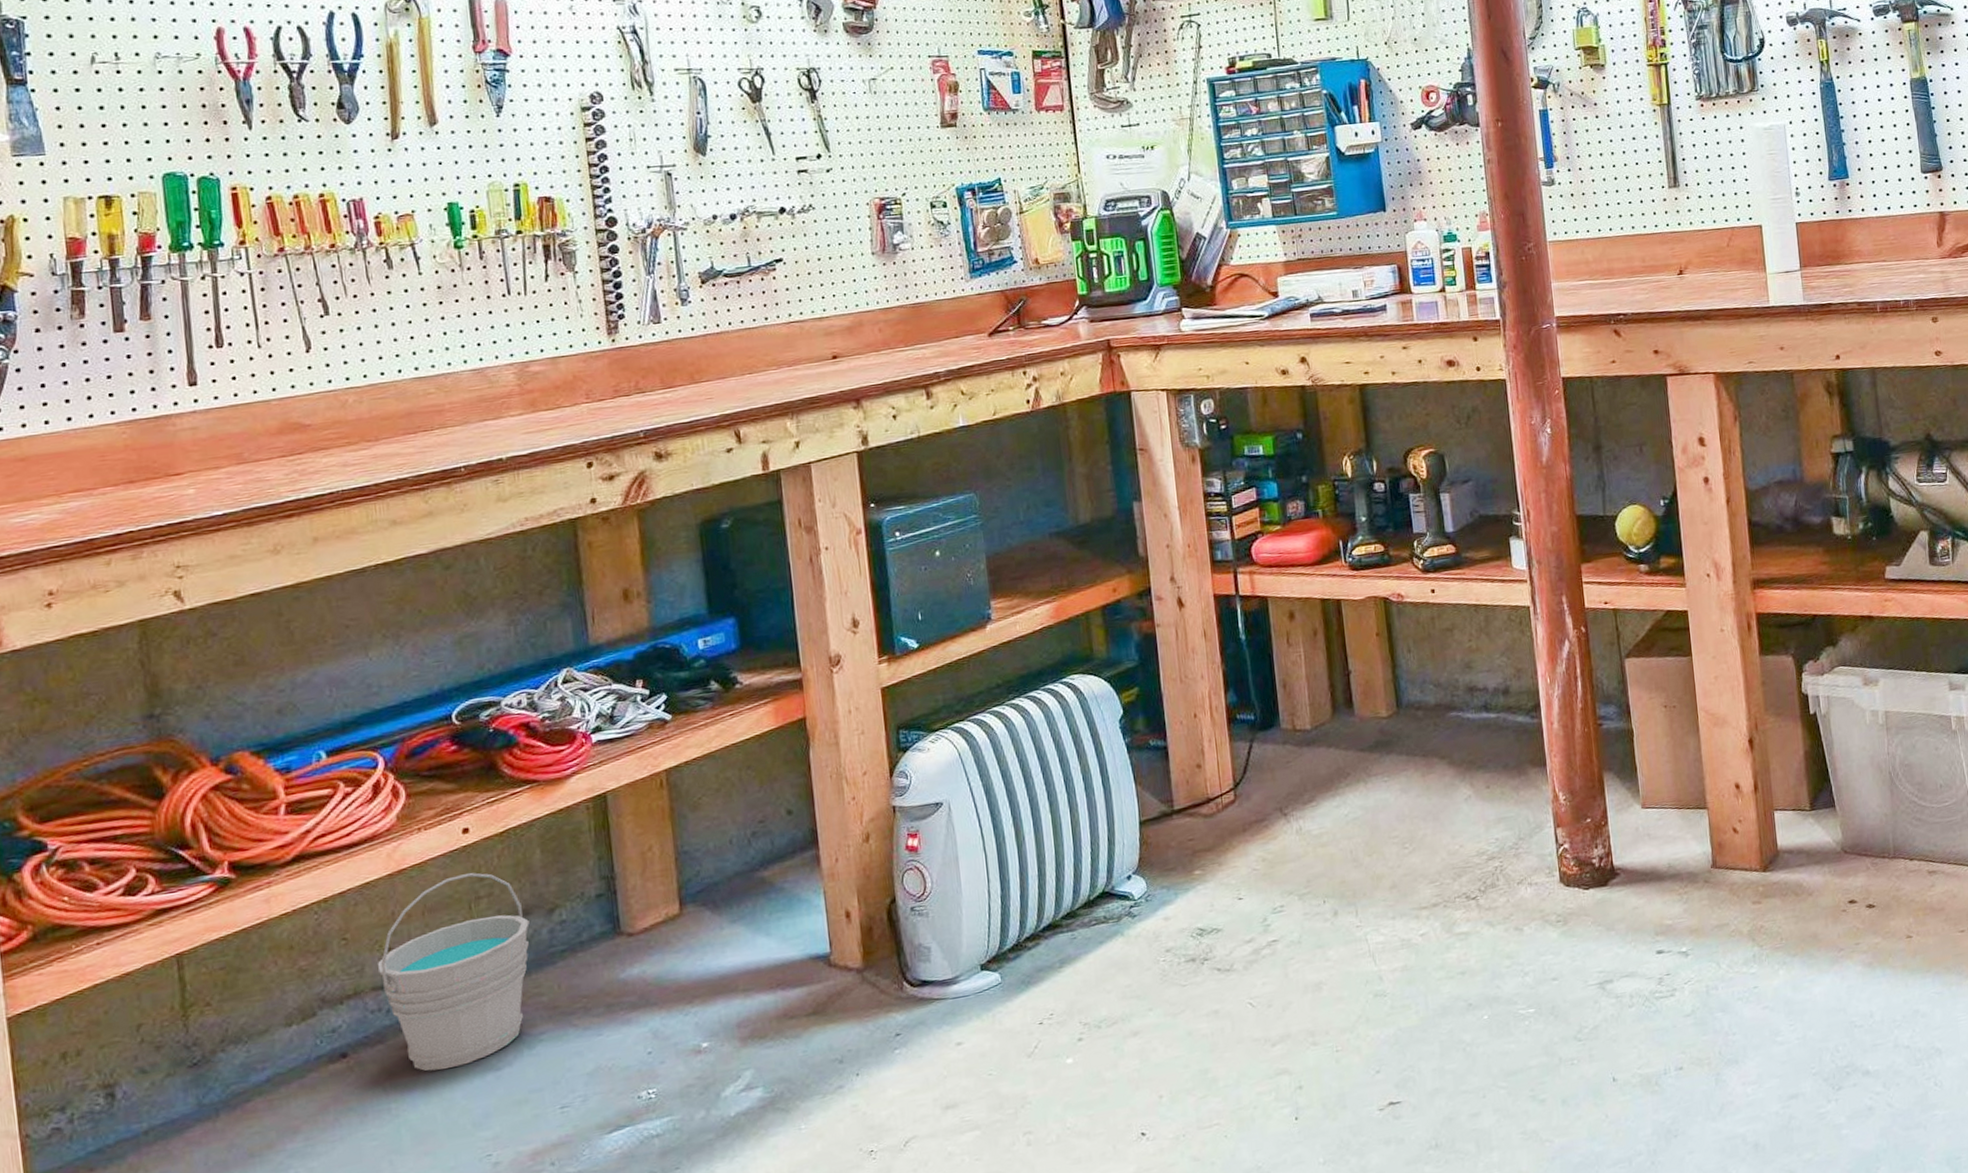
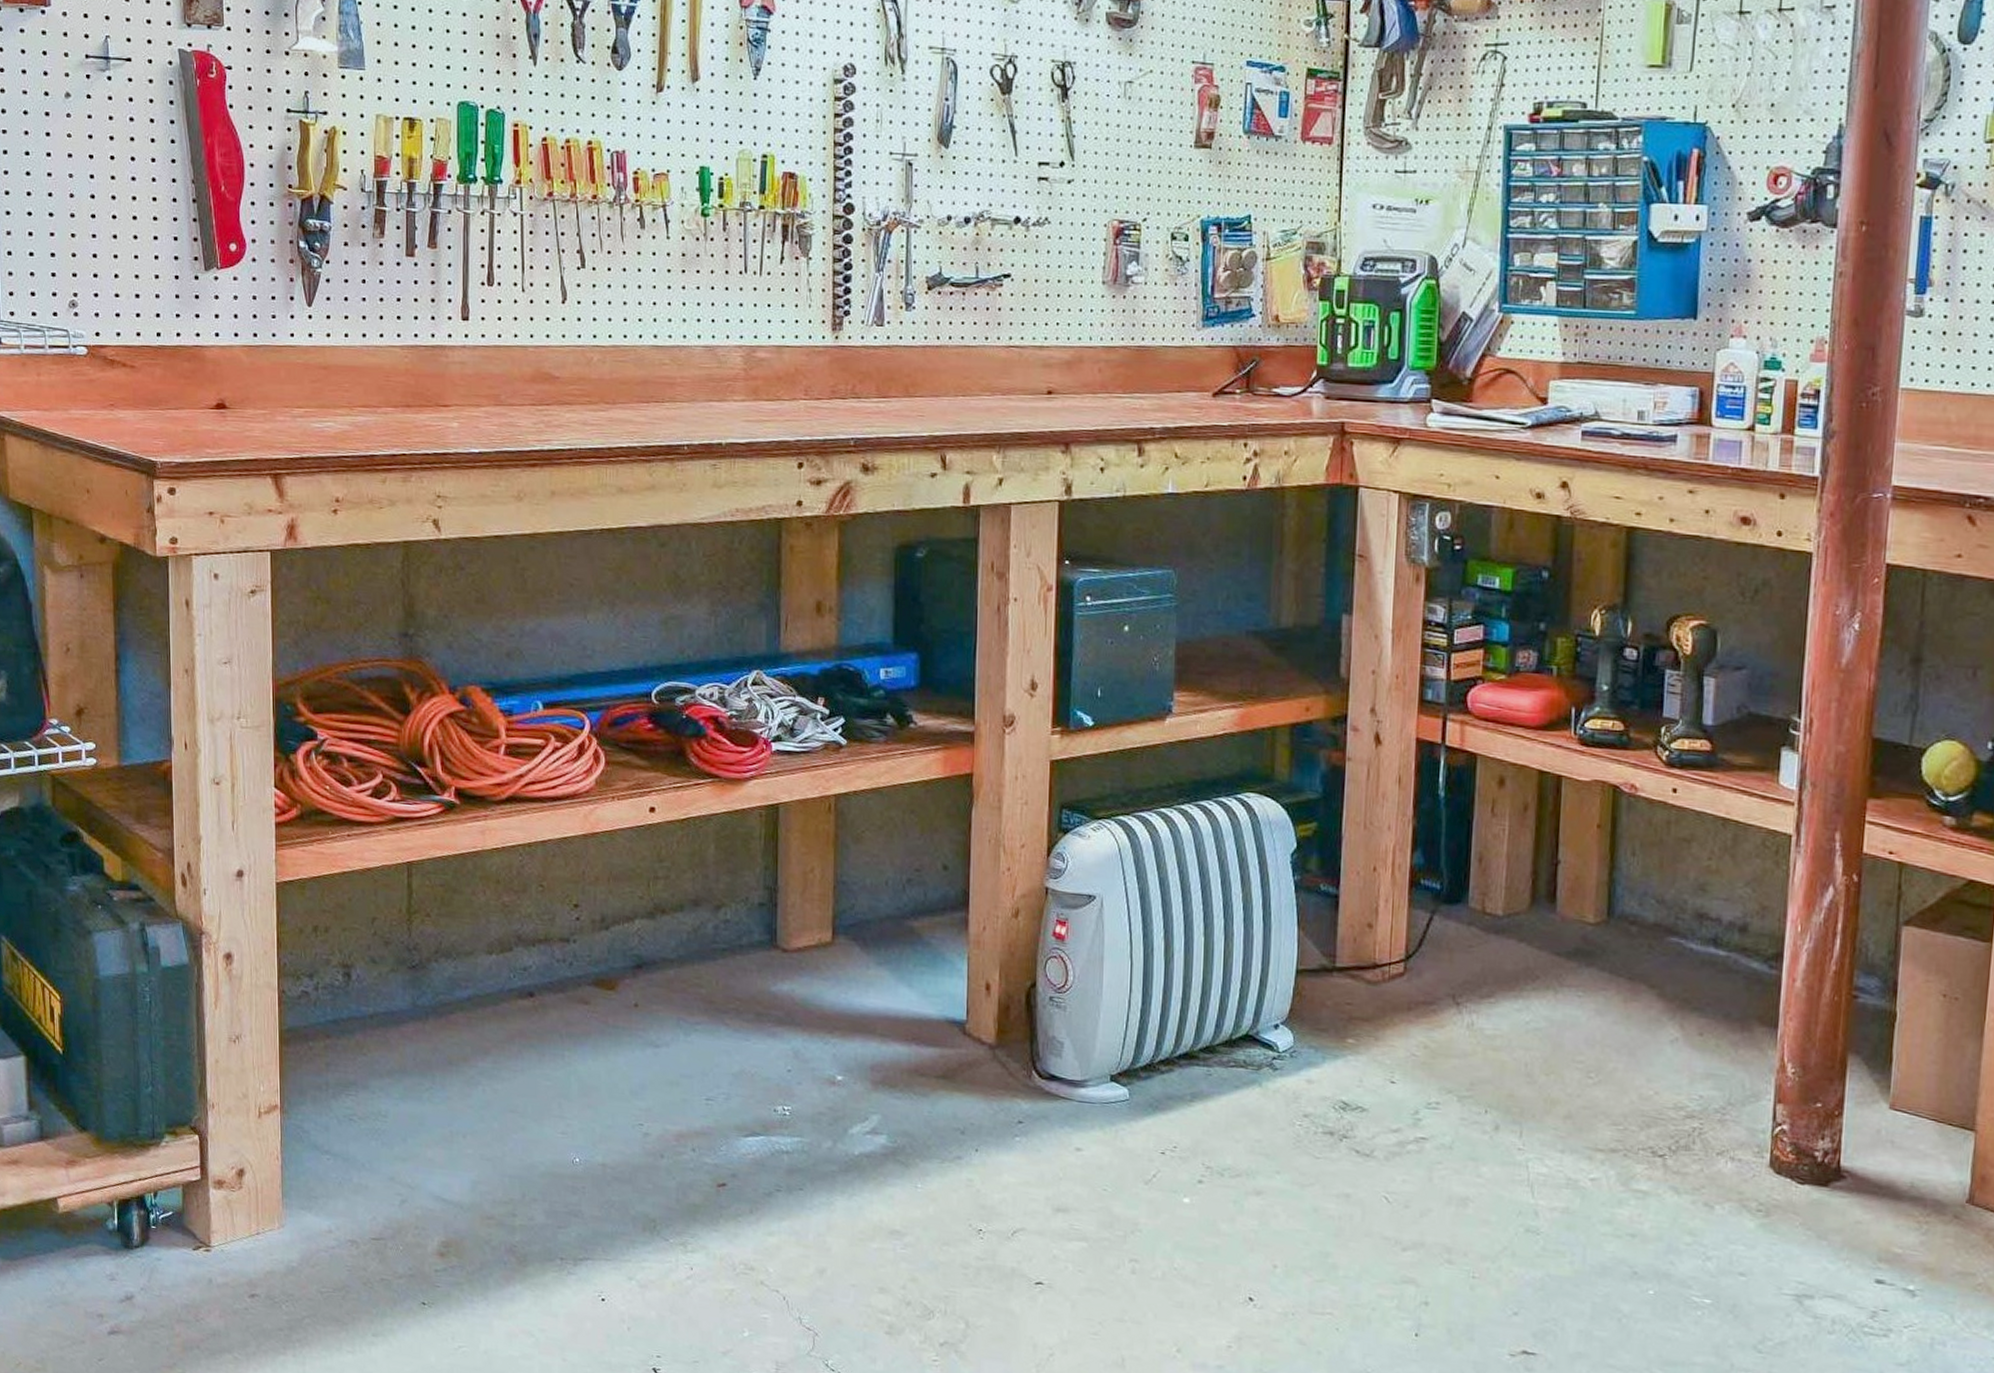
bucket: present [378,872,530,1072] -> none [567,851,698,1034]

